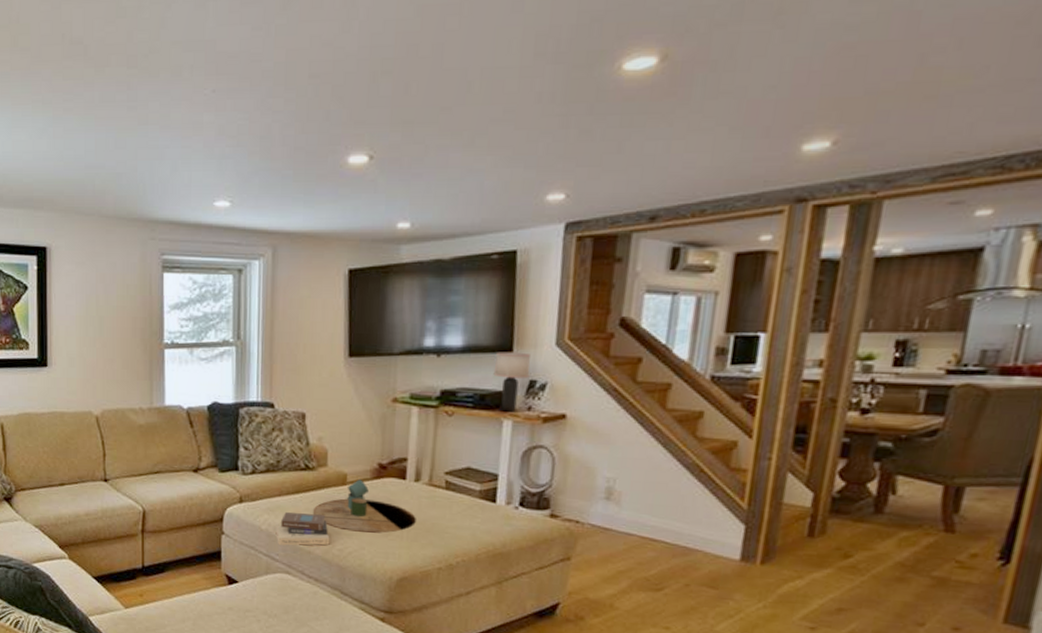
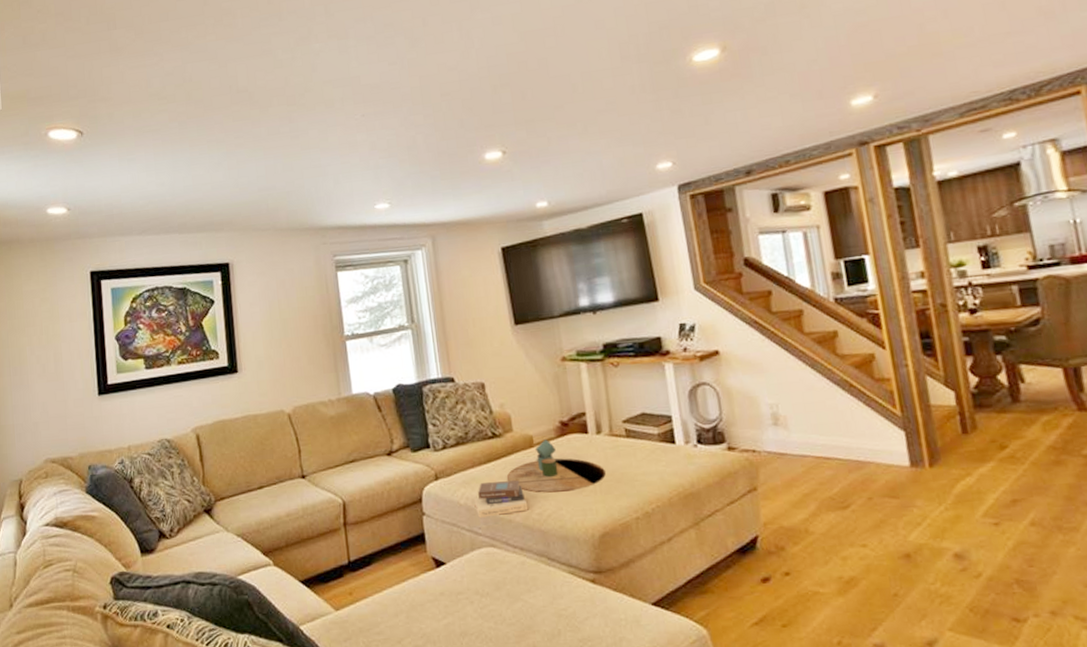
table lamp: present [493,352,531,412] -> none [645,300,679,356]

